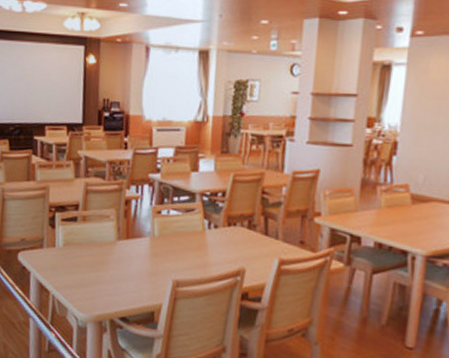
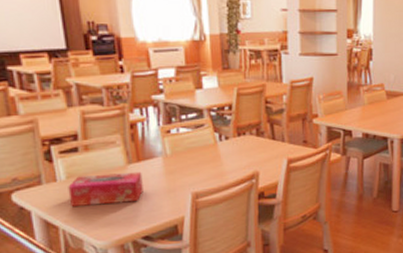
tissue box: none [62,245,129,280] -> present [68,171,143,207]

